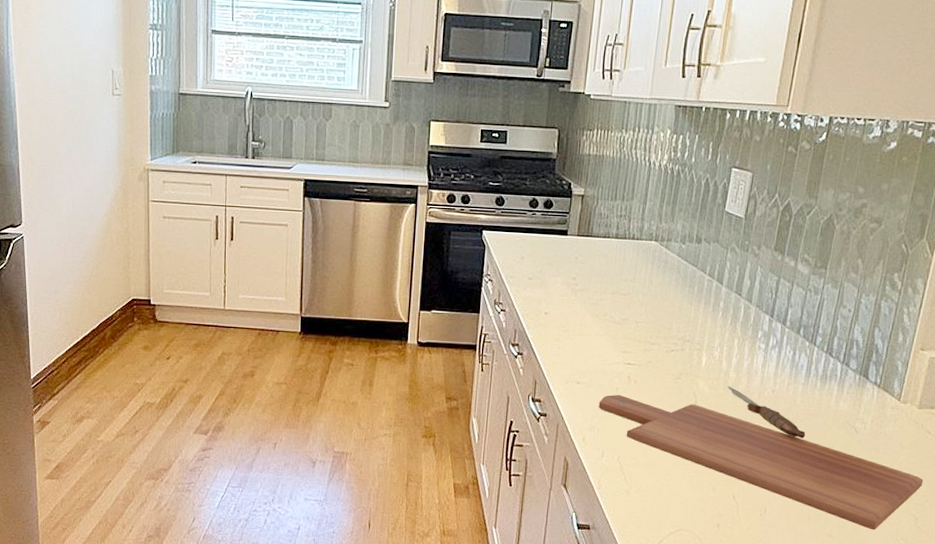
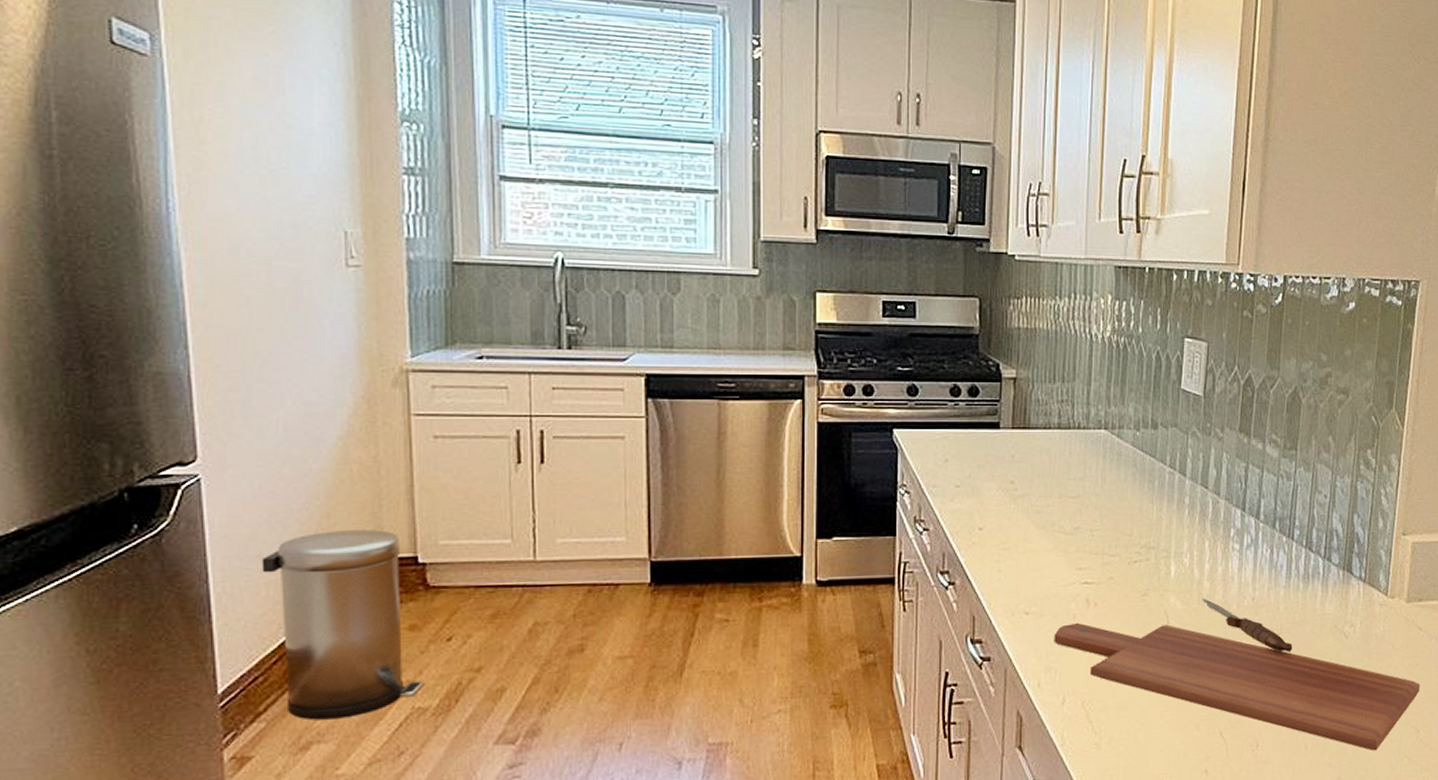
pedal bin: none [57,277,152,404] -> present [261,530,425,720]

